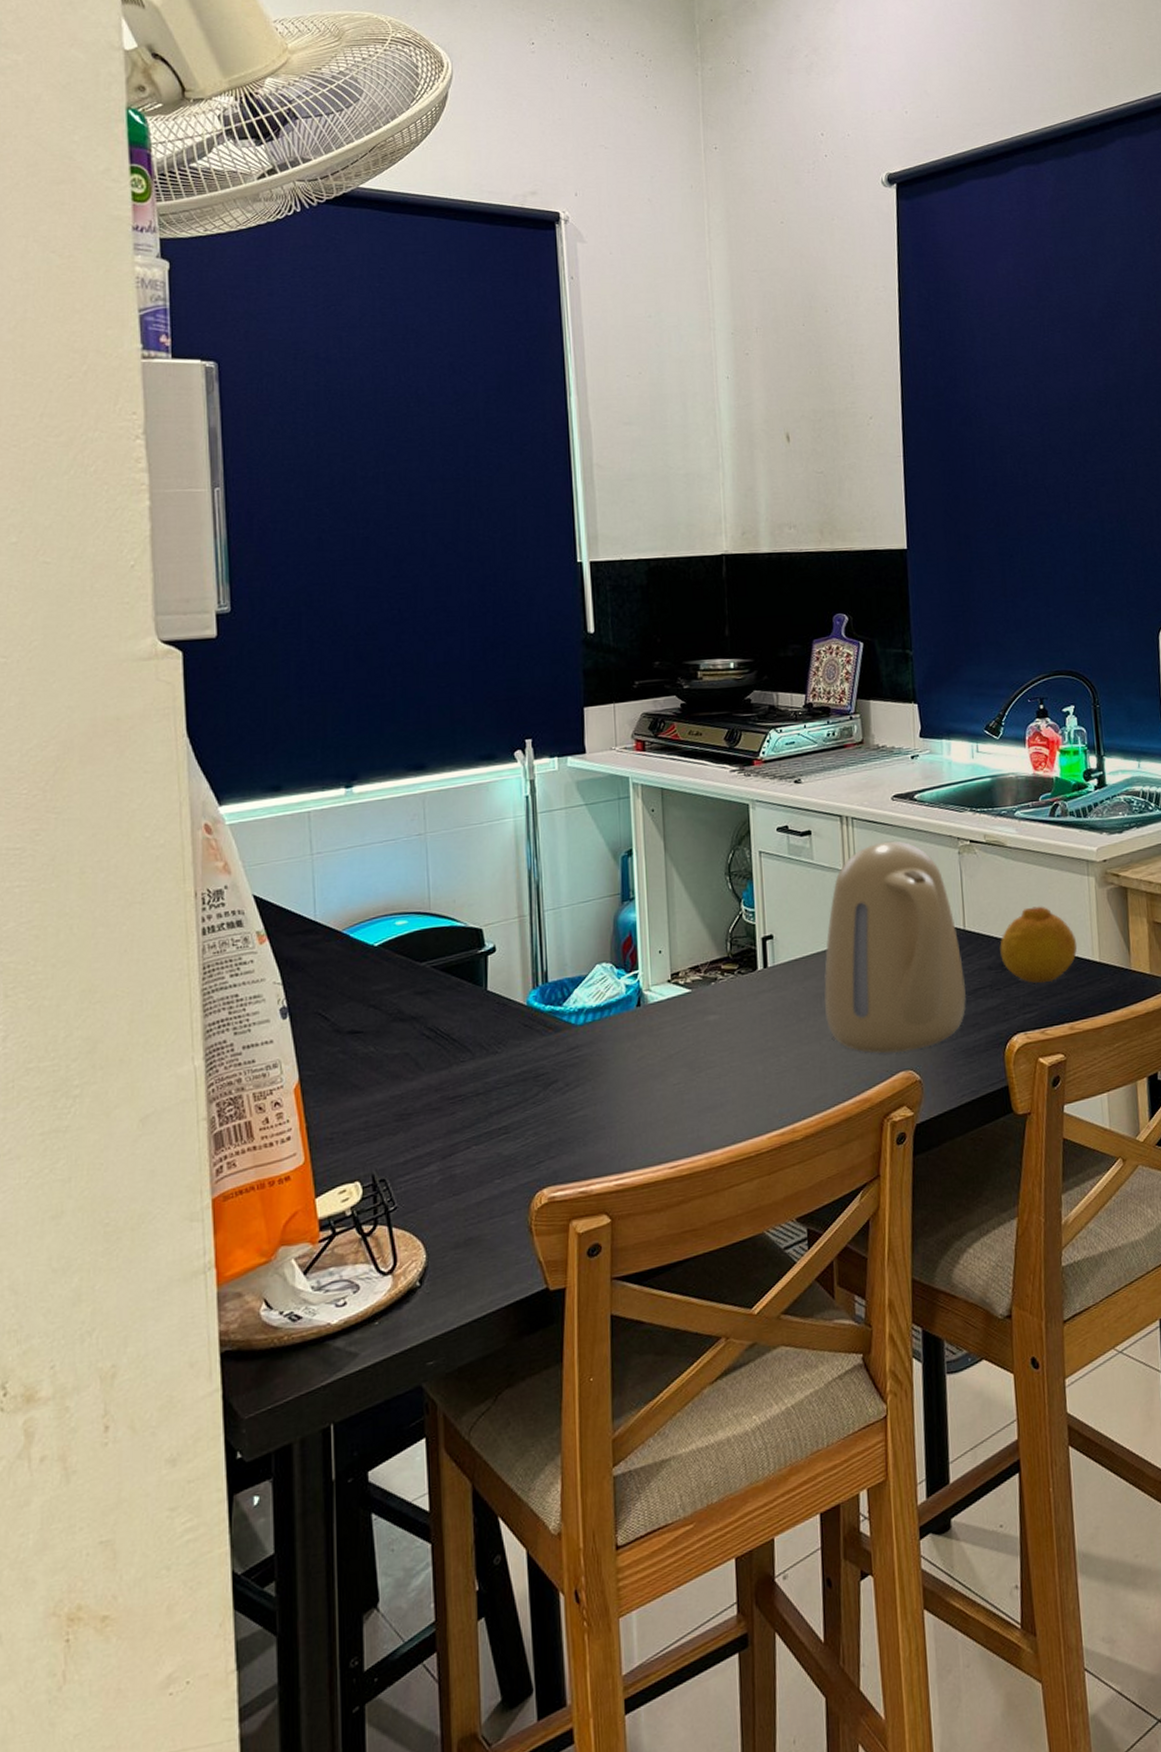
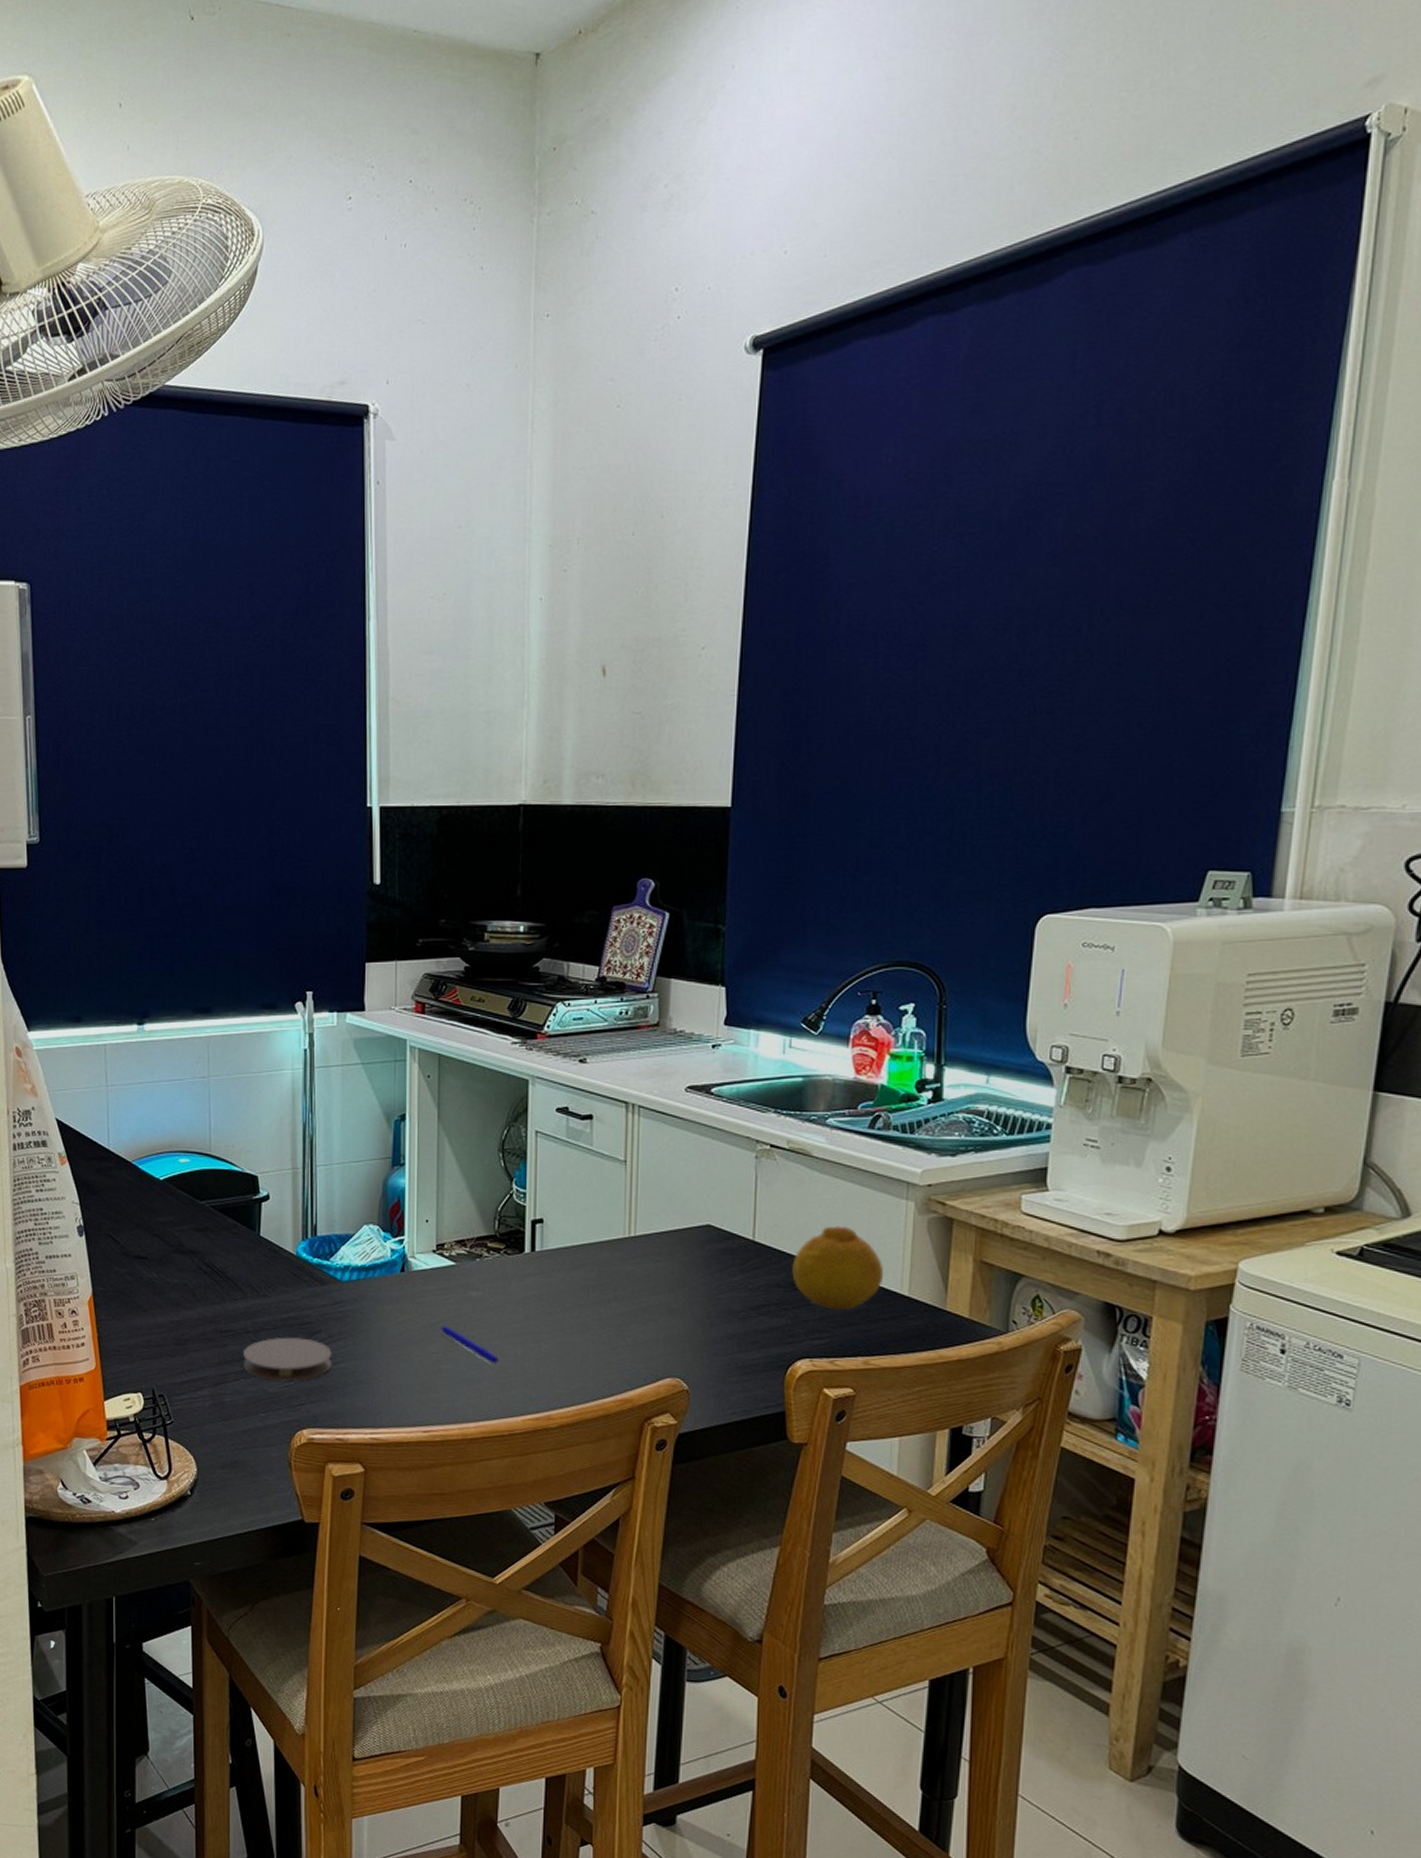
coaster: none [473,1090,571,1142] -> present [242,1337,332,1381]
pen: none [680,1054,741,1086] -> present [441,1326,499,1364]
kettle: present [824,840,967,1054] -> none [592,1135,749,1359]

